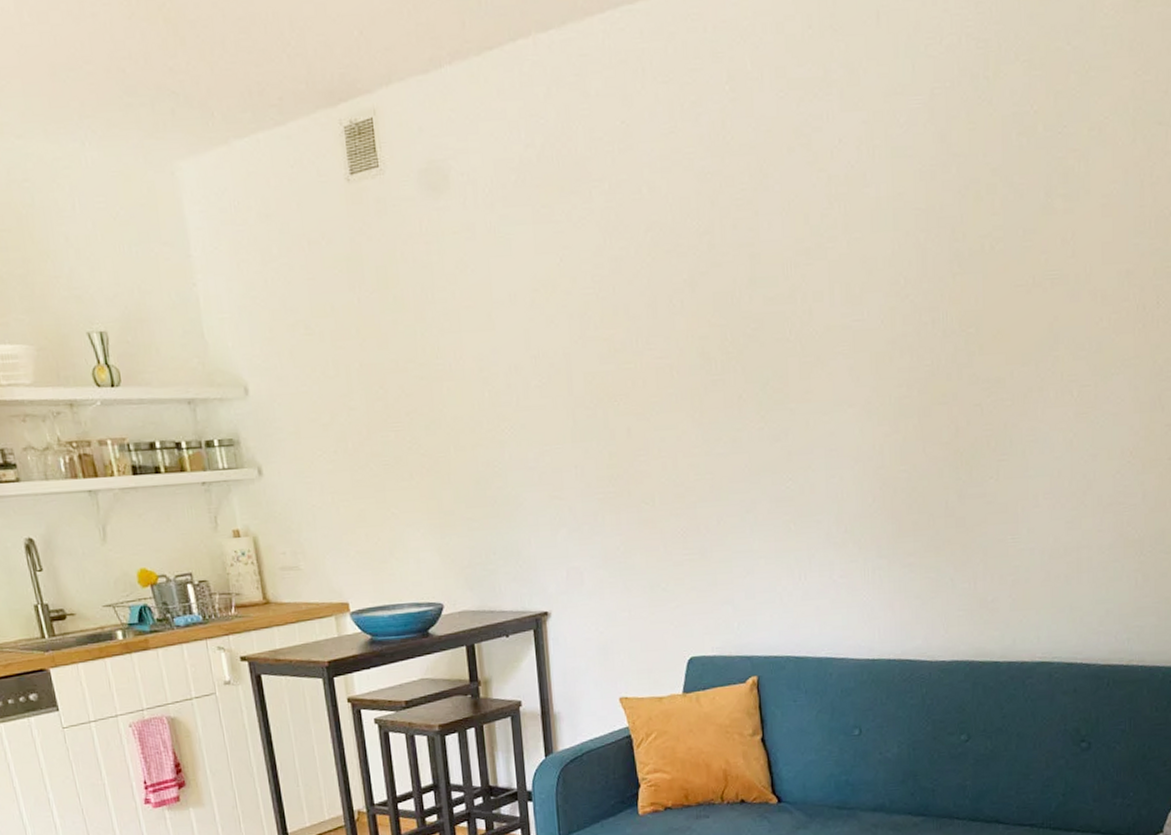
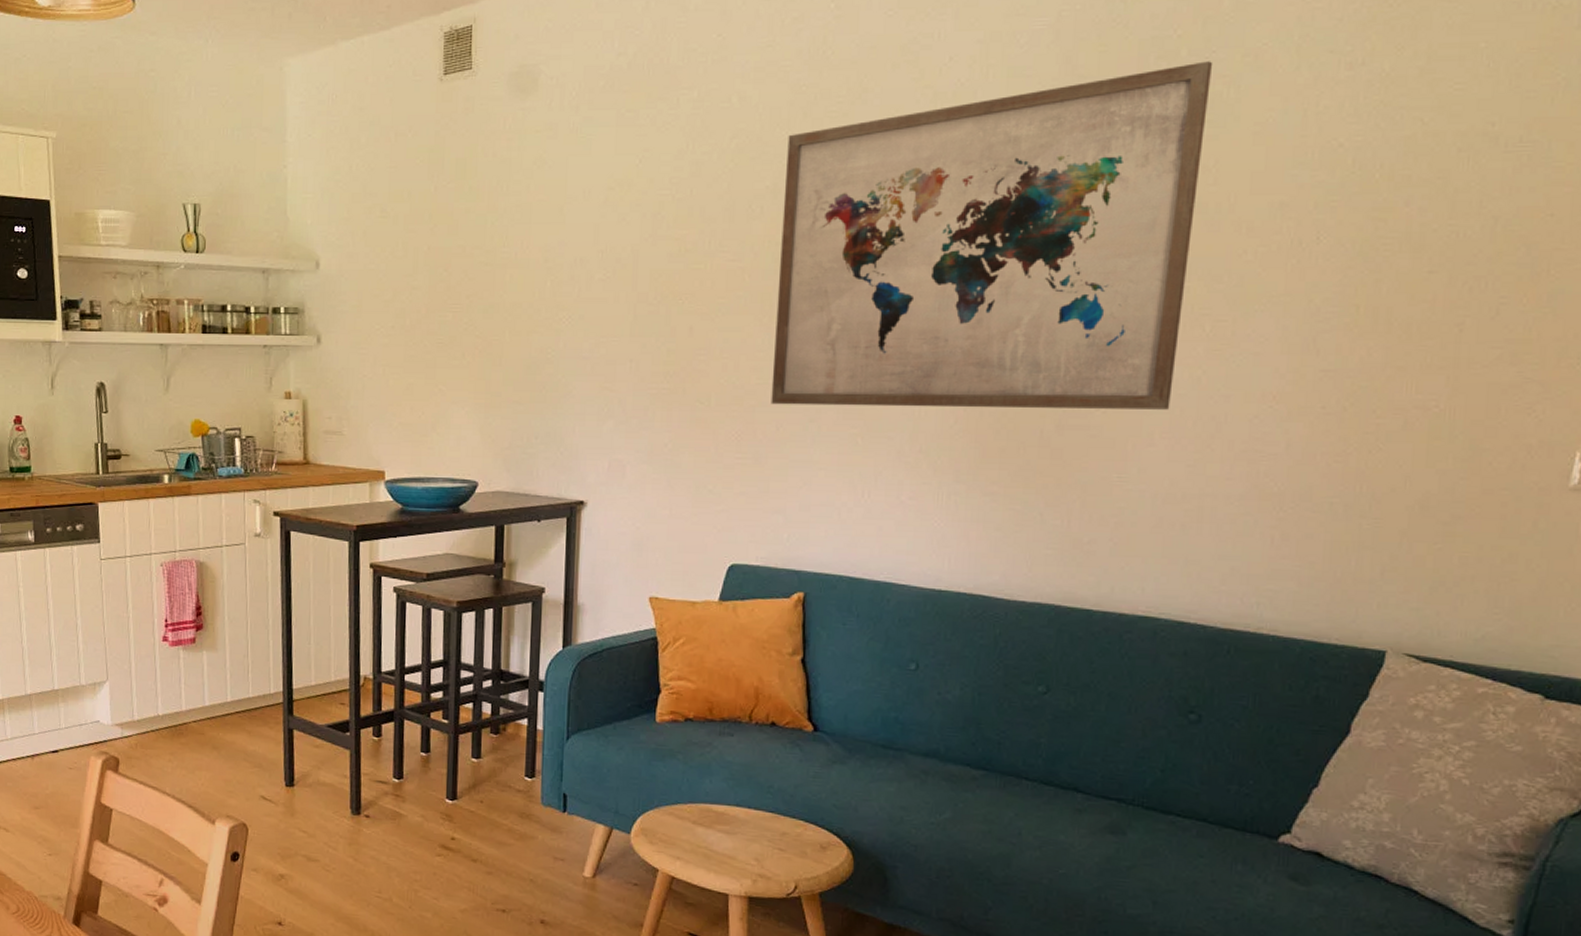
wall art: none [699,136,1065,499] -> present [771,61,1213,410]

